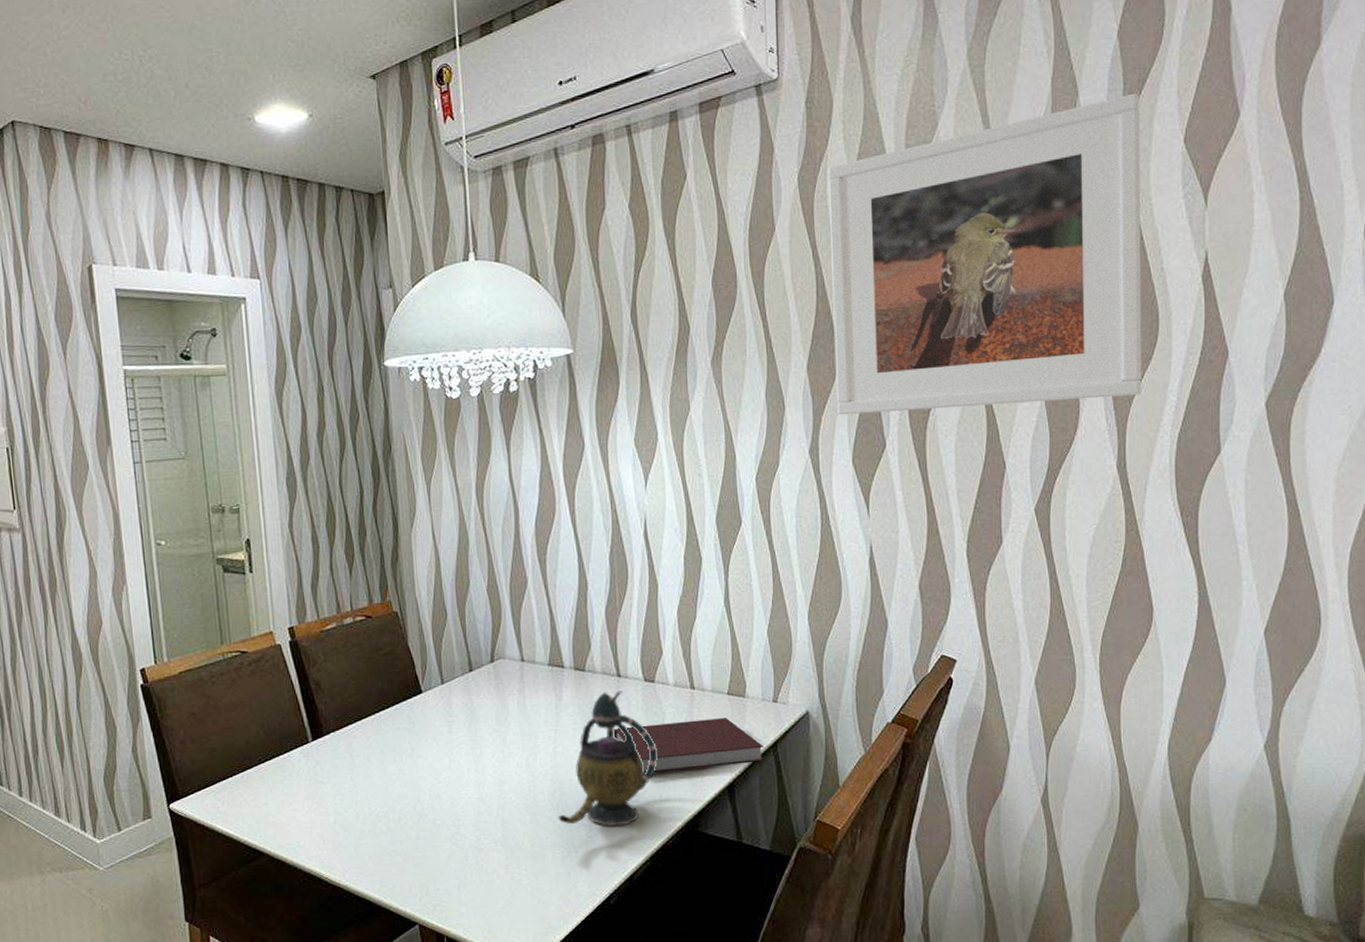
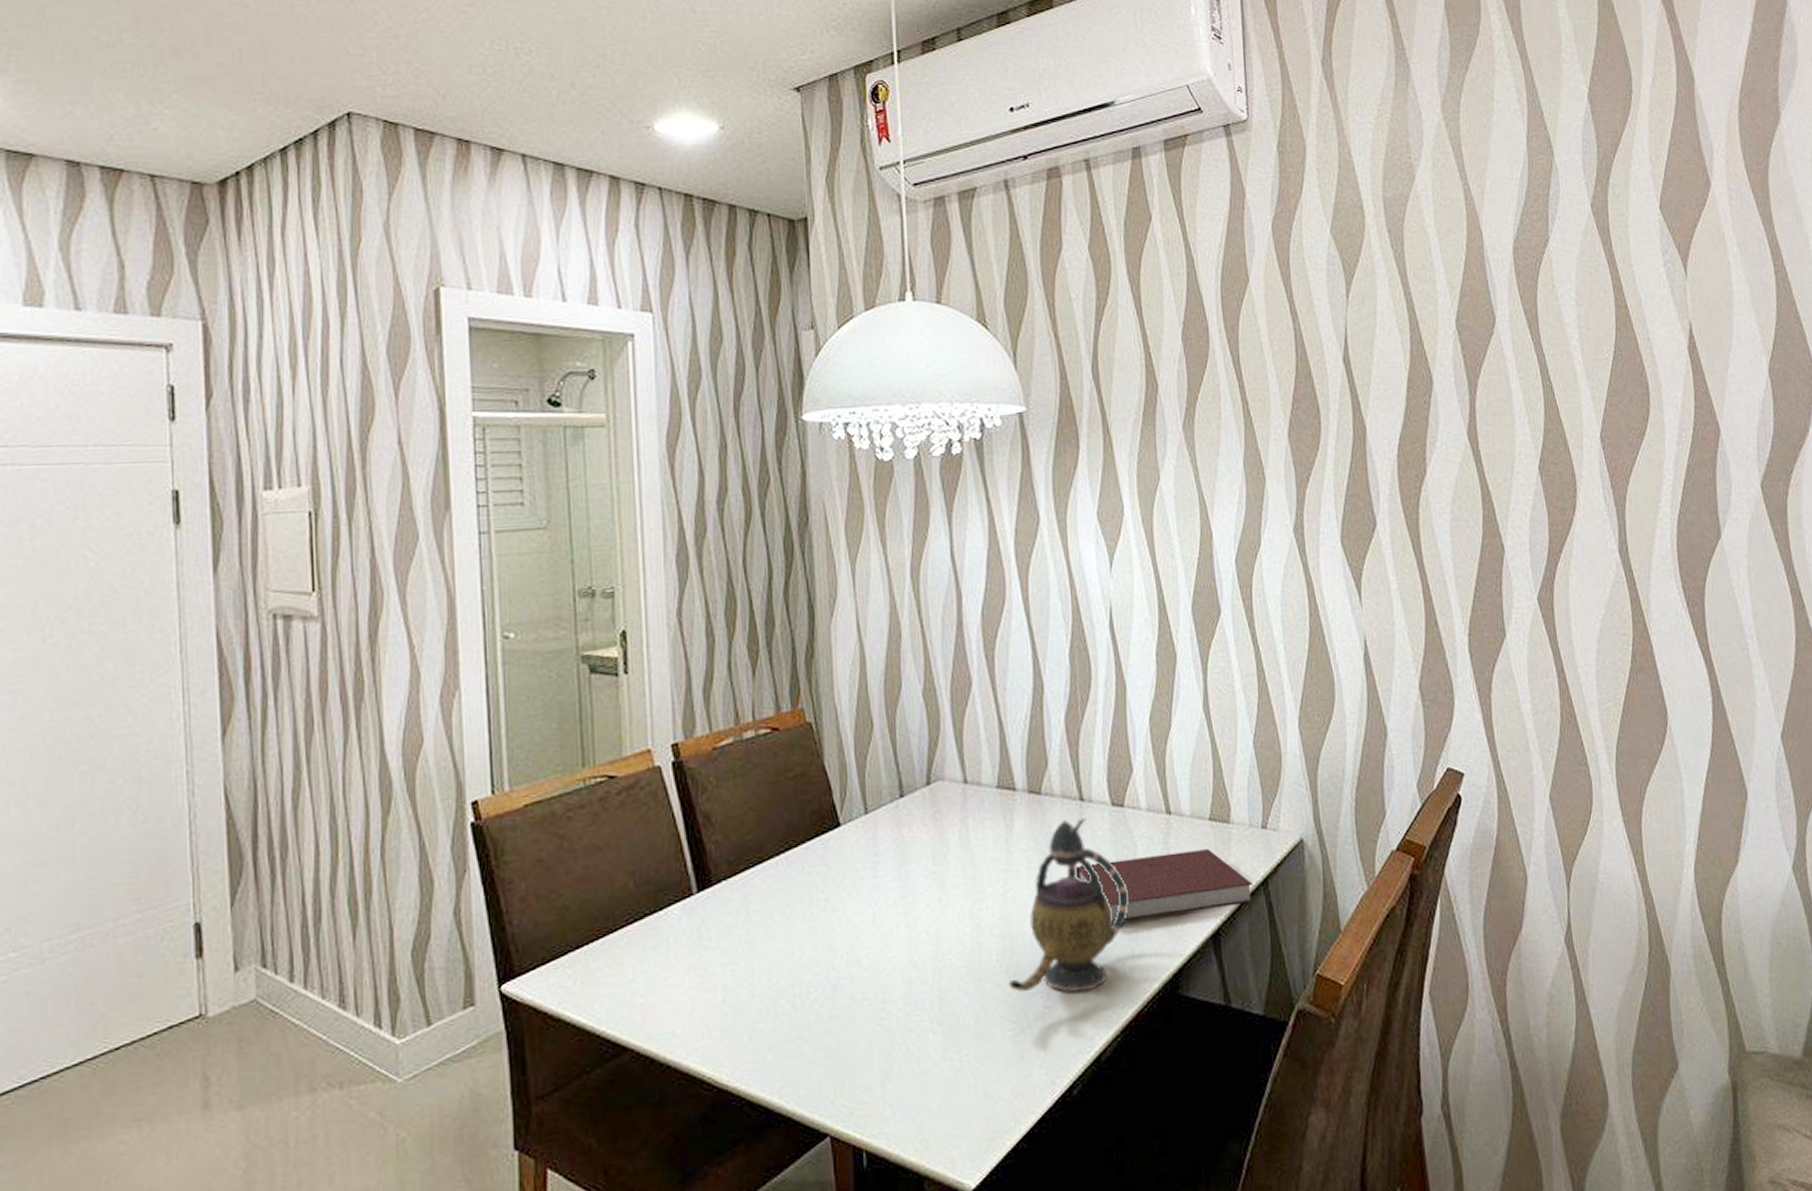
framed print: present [827,93,1142,416] -> none [1303,157,1638,490]

